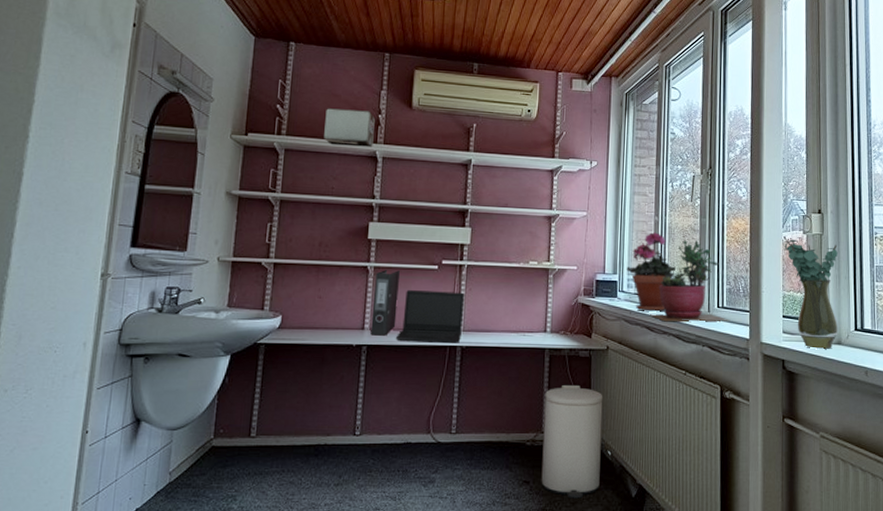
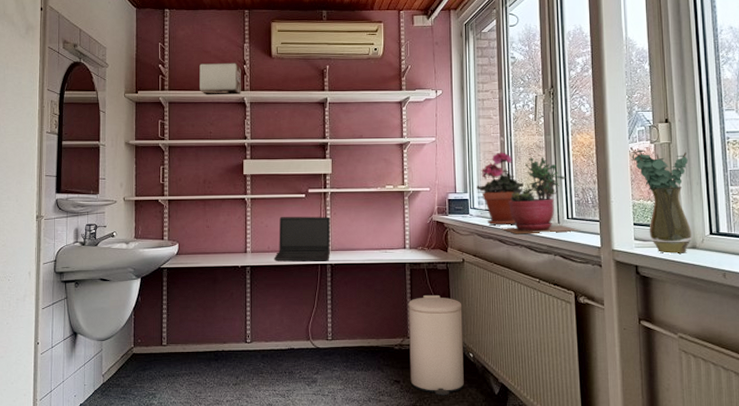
binder: present [370,270,400,336] -> none [252,200,273,258]

